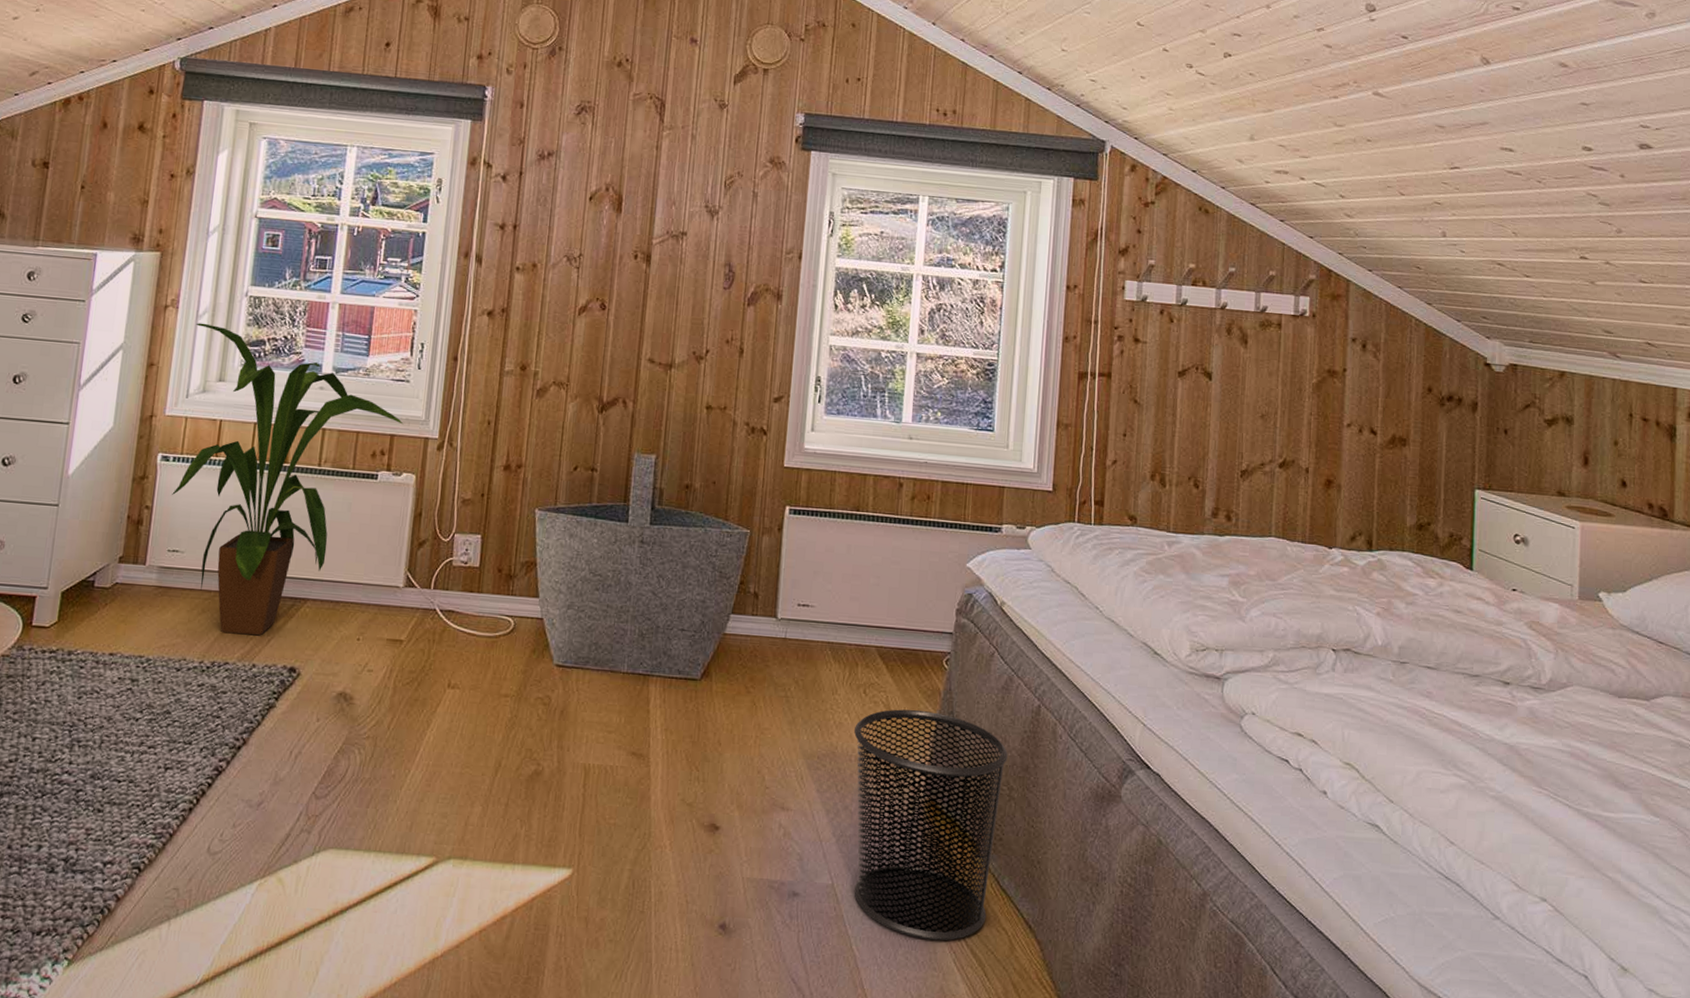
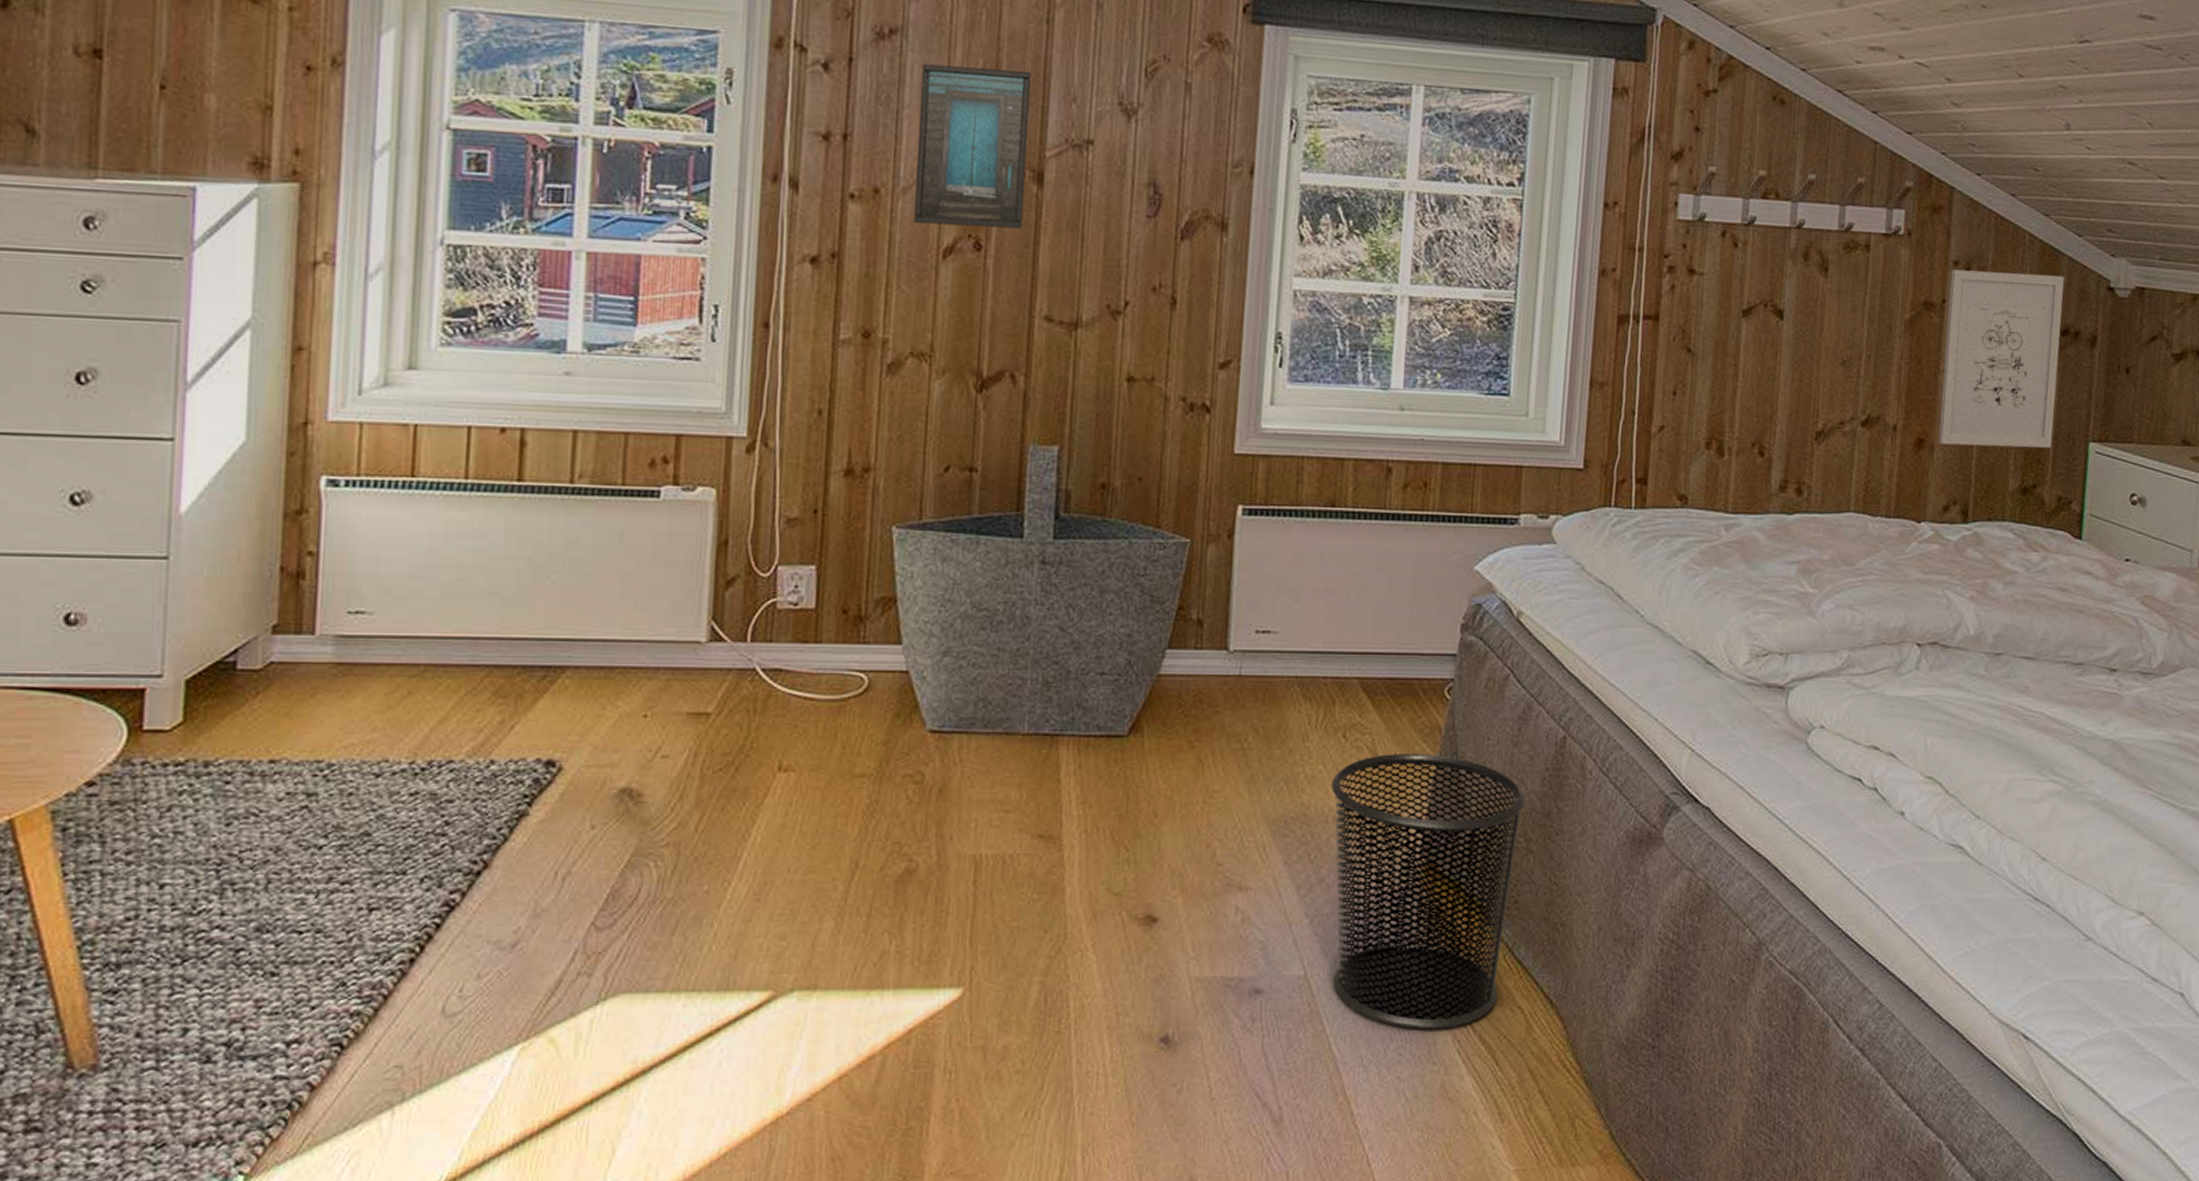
house plant: present [172,323,404,636] -> none [347,285,695,721]
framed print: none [559,177,644,295] -> present [914,64,1031,229]
wall art: none [1345,345,1447,494] -> present [1939,269,2064,449]

